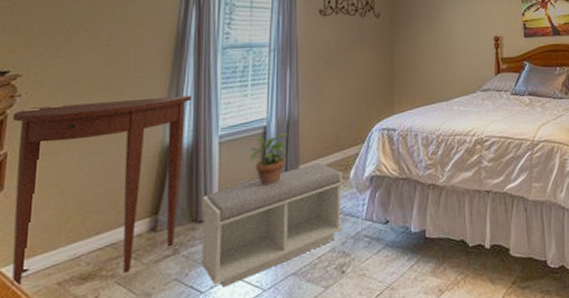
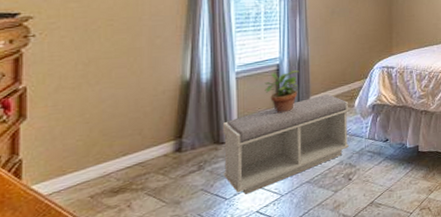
console table: present [12,95,193,288] -> none [28,37,209,201]

